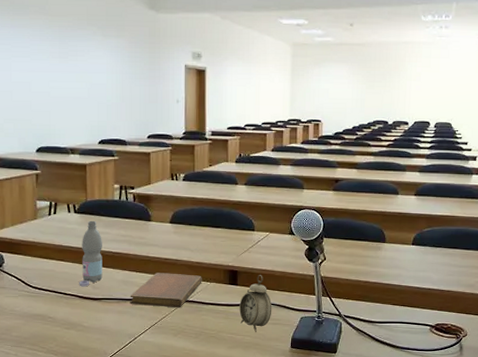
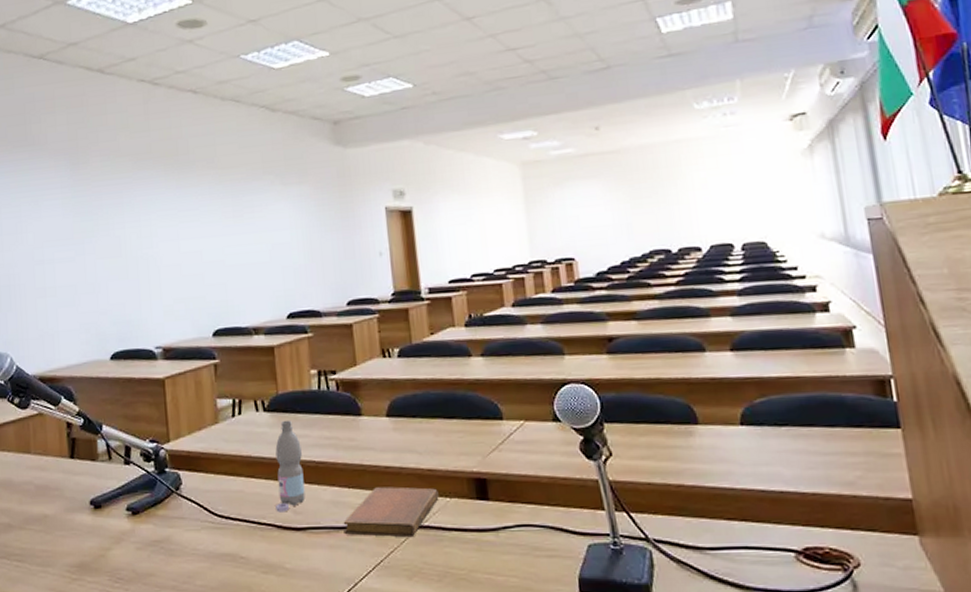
alarm clock: present [239,275,272,332] -> none [495,483,545,570]

